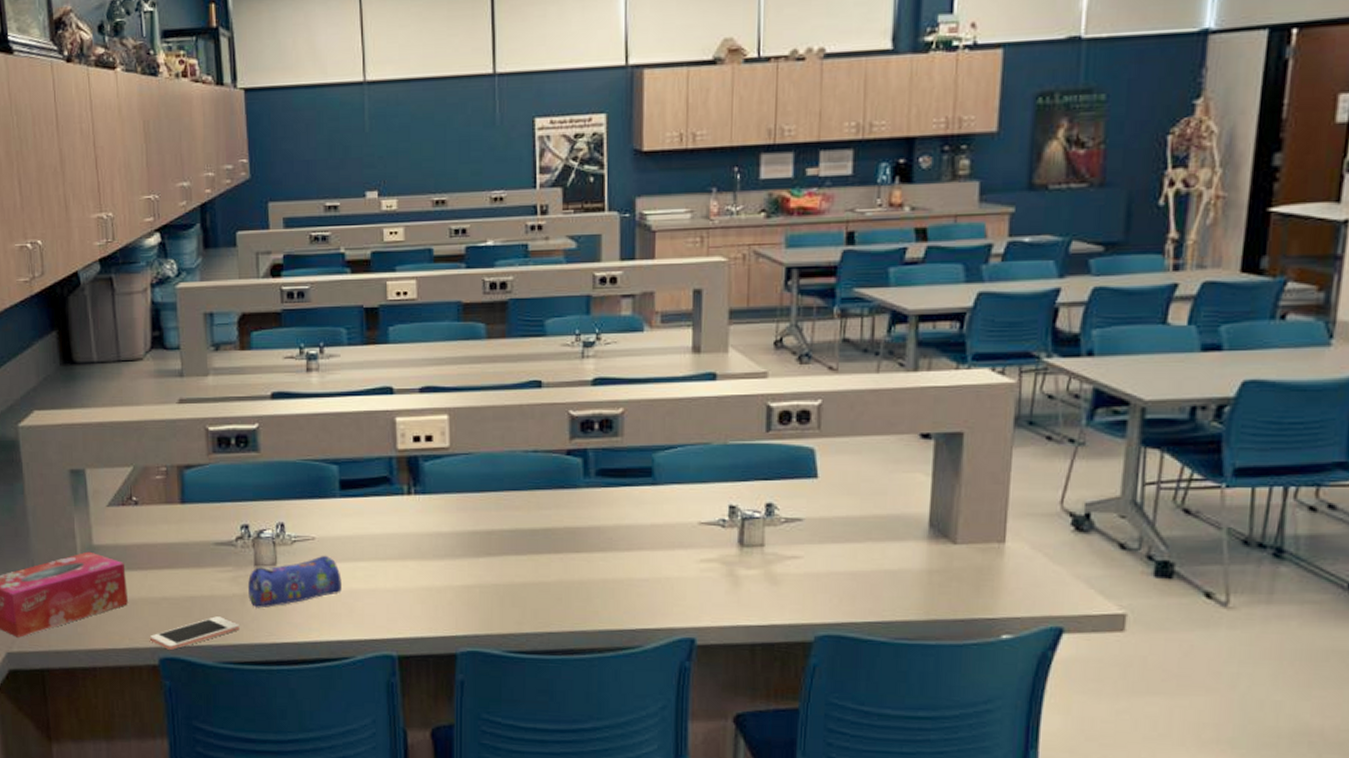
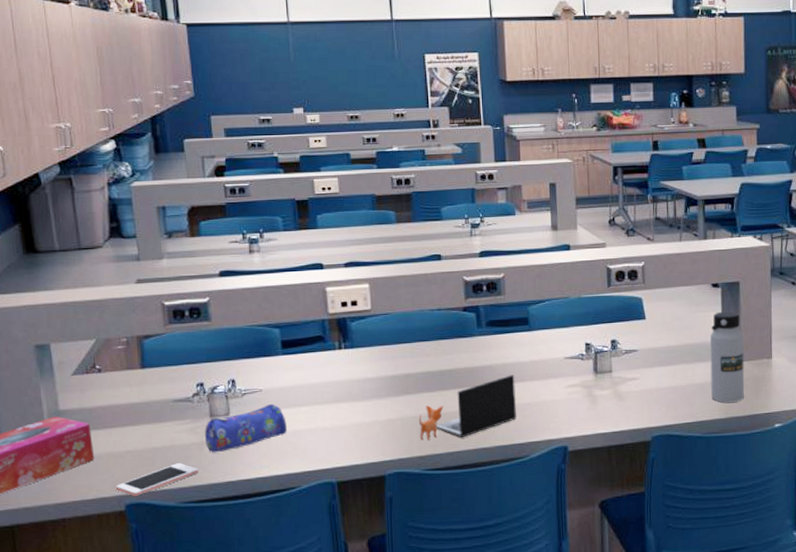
laptop: none [501,540,630,616] -> present [418,375,516,441]
water bottle: none [907,473,963,599] -> present [709,311,745,403]

